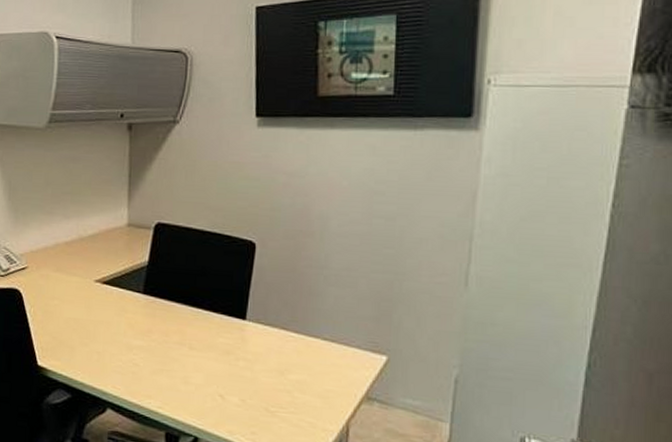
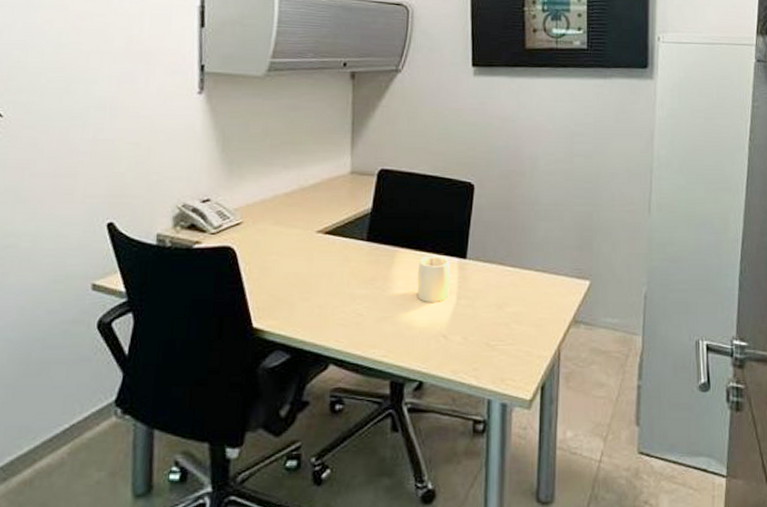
mug: none [193,313,228,362] -> present [417,255,450,304]

